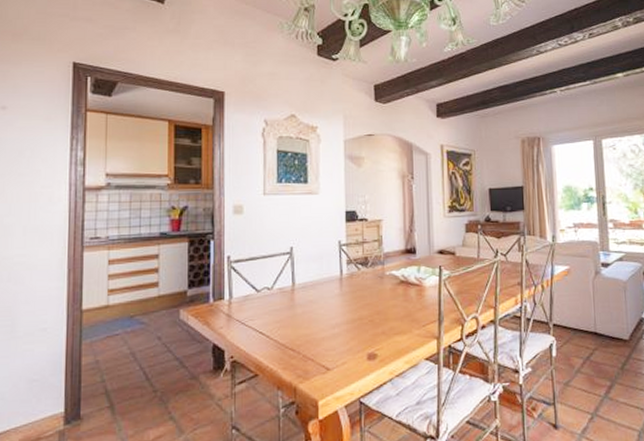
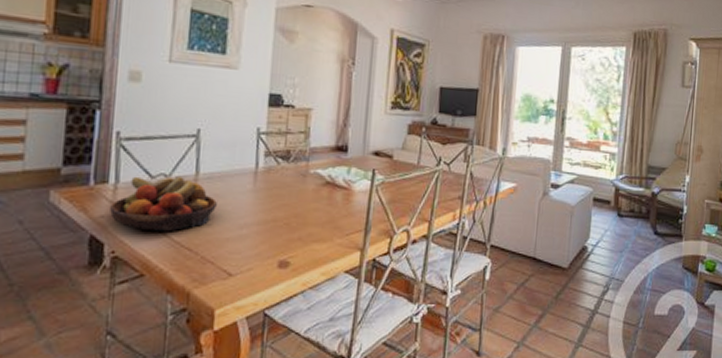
fruit bowl: none [227,289,312,337] -> present [110,176,217,232]

